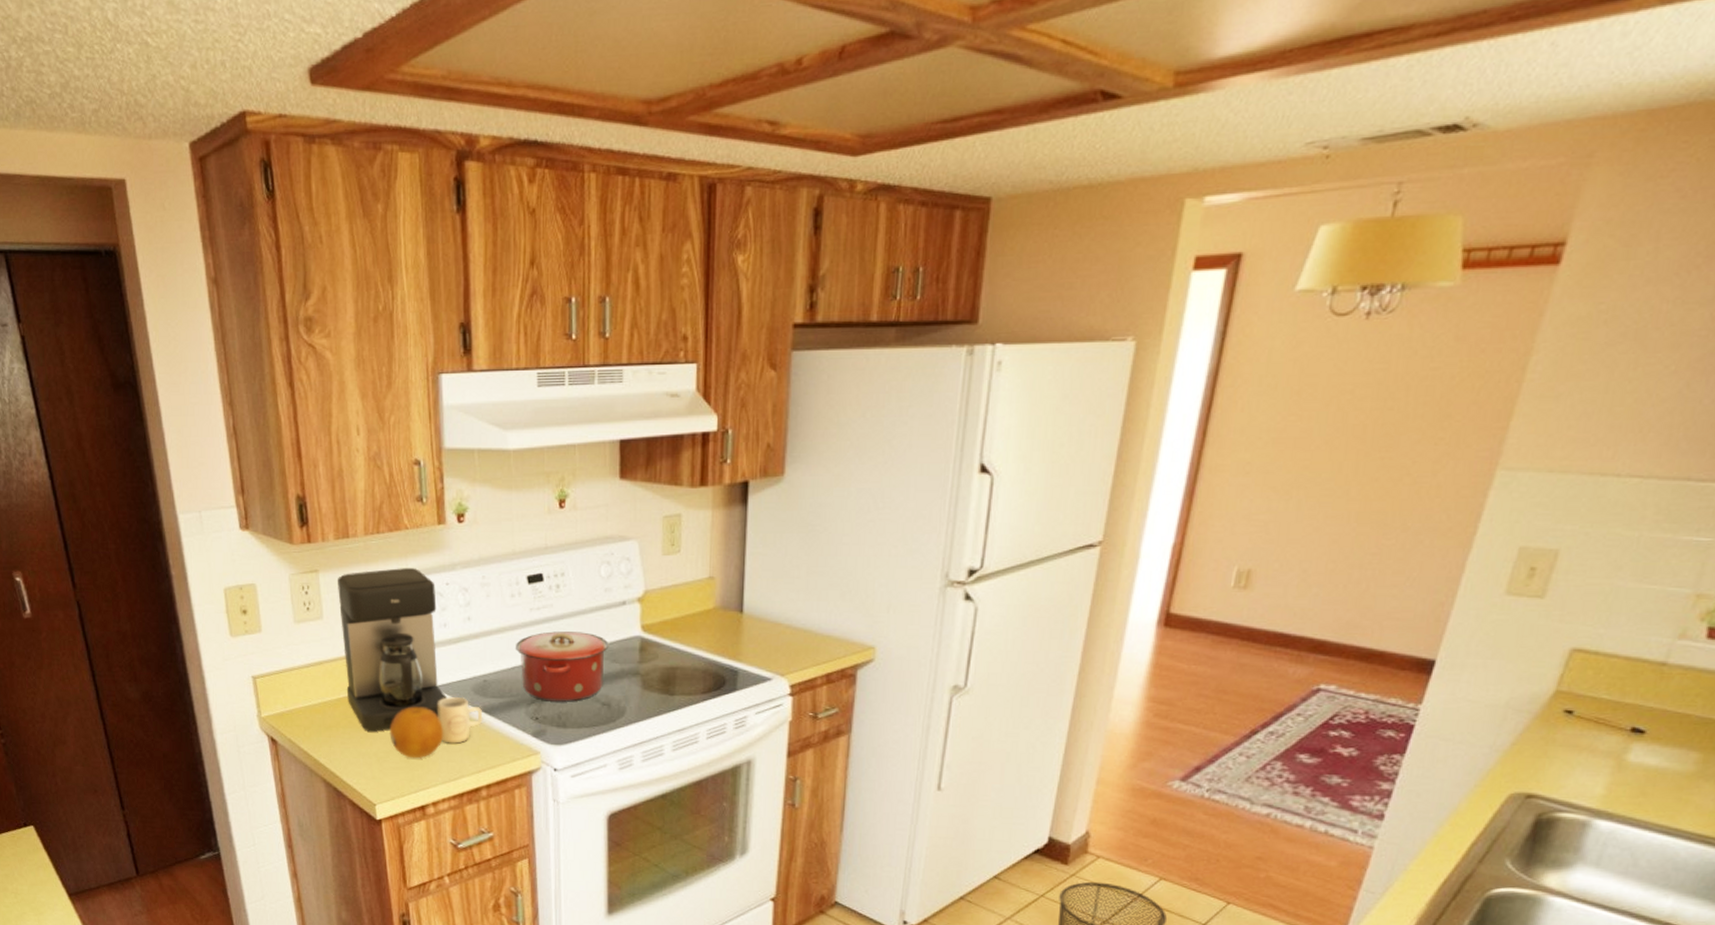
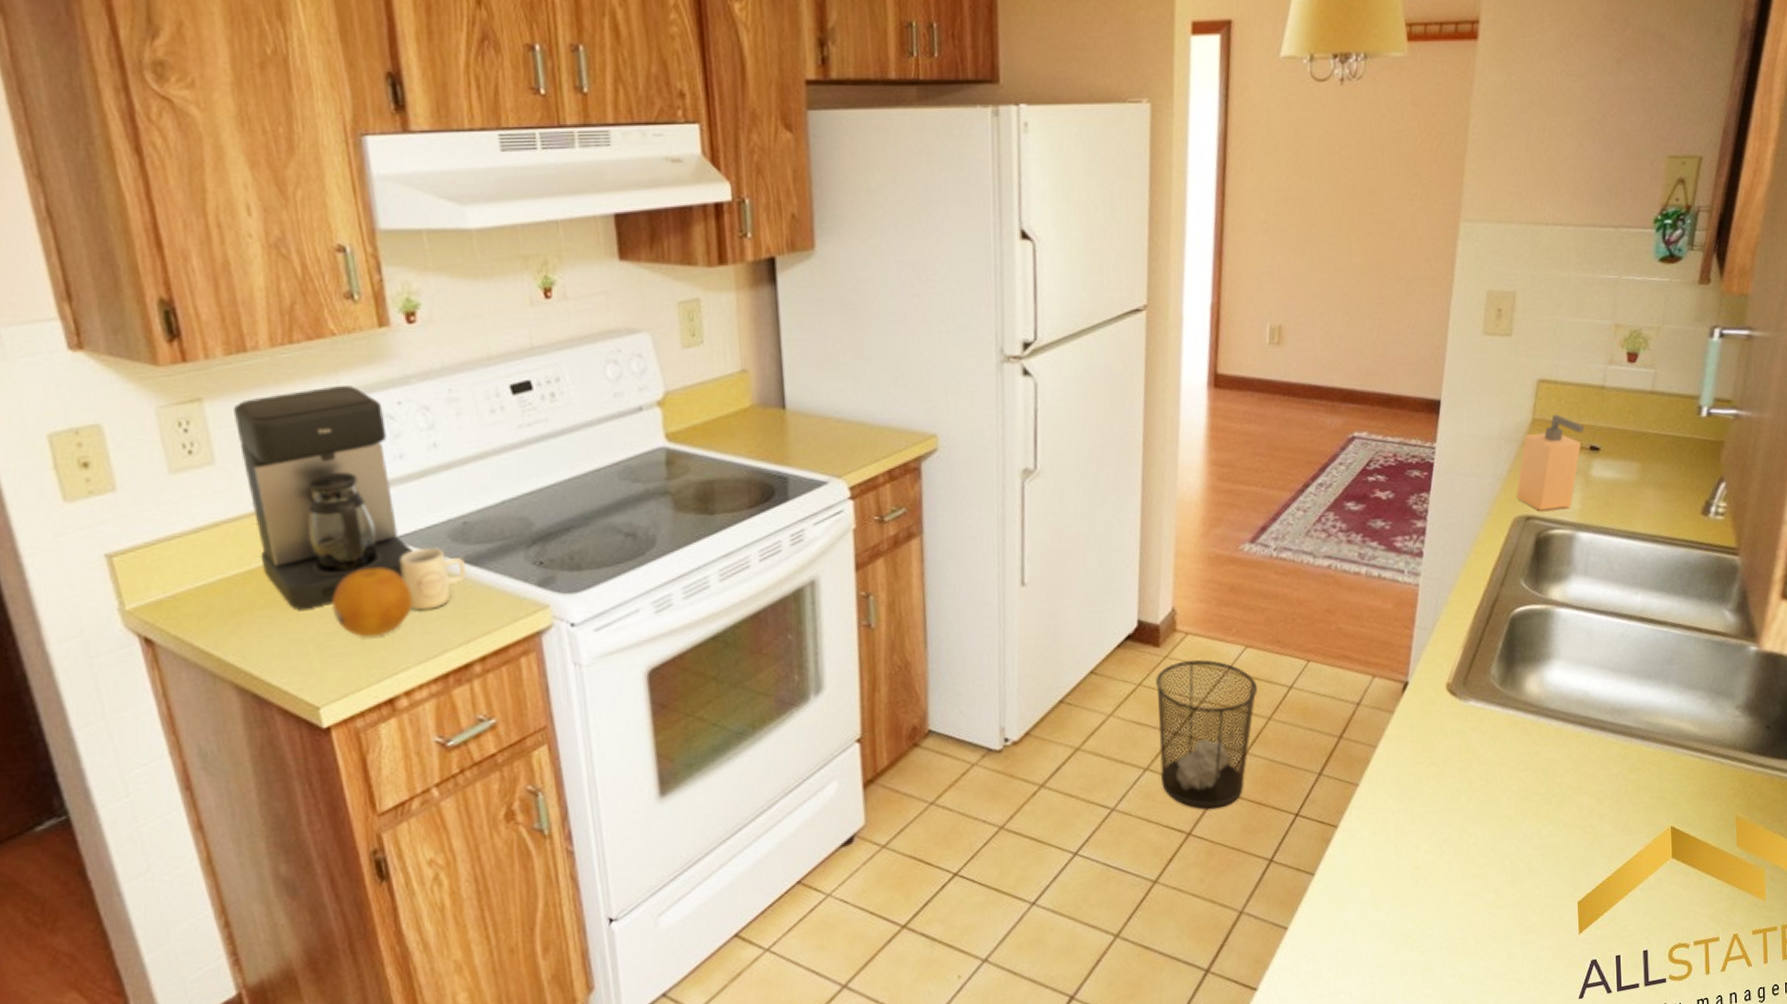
casserole: present [515,631,609,702] -> none [502,448,627,540]
soap dispenser: none [1517,688,1628,792] -> present [1516,414,1585,511]

